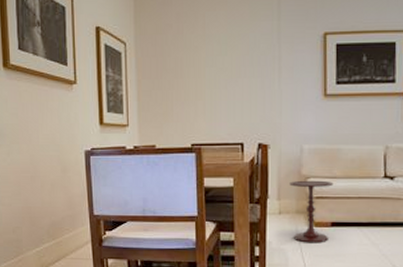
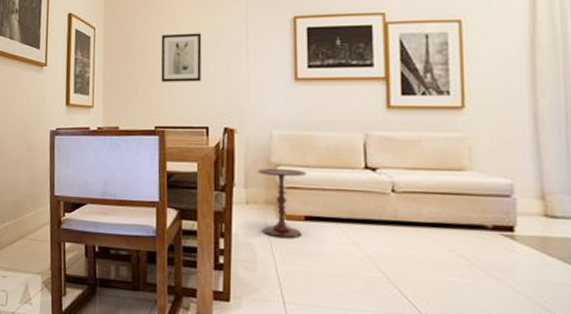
wall art: none [195,49,236,99] -> present [160,33,202,82]

